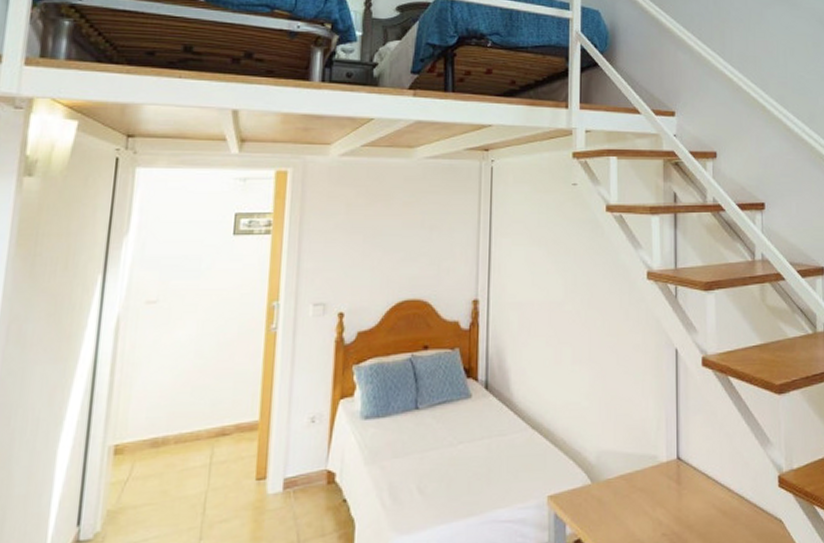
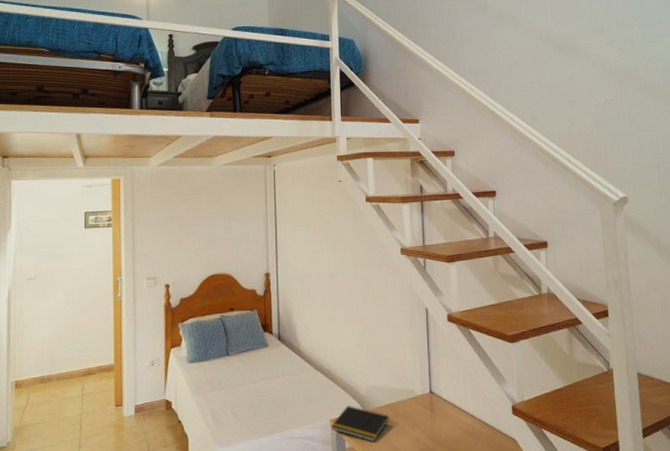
notepad: none [549,476,625,526] -> present [331,405,390,442]

